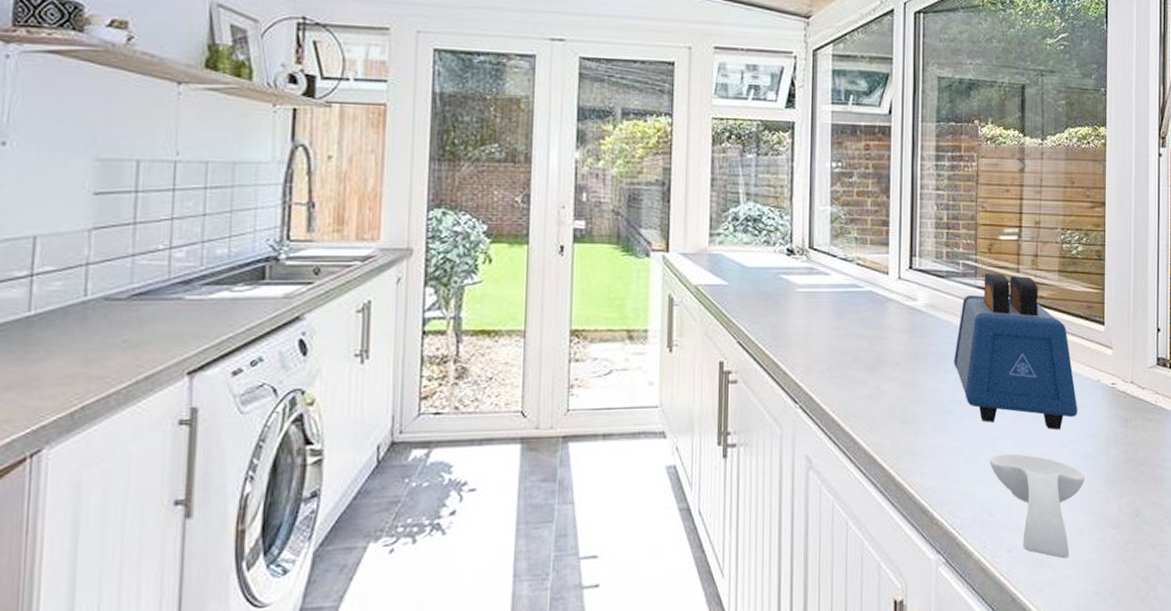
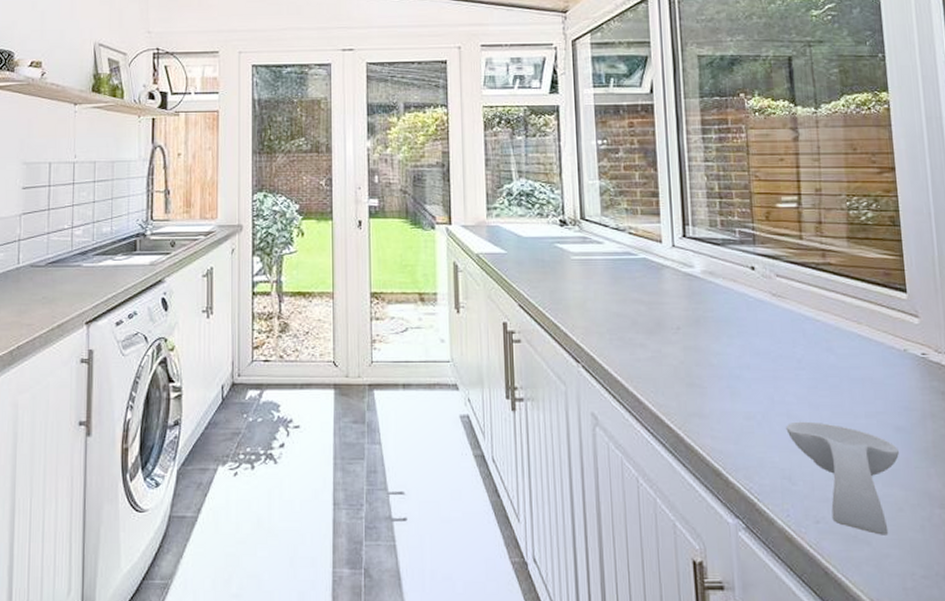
toaster: present [954,273,1078,430] -> none [737,241,884,400]

